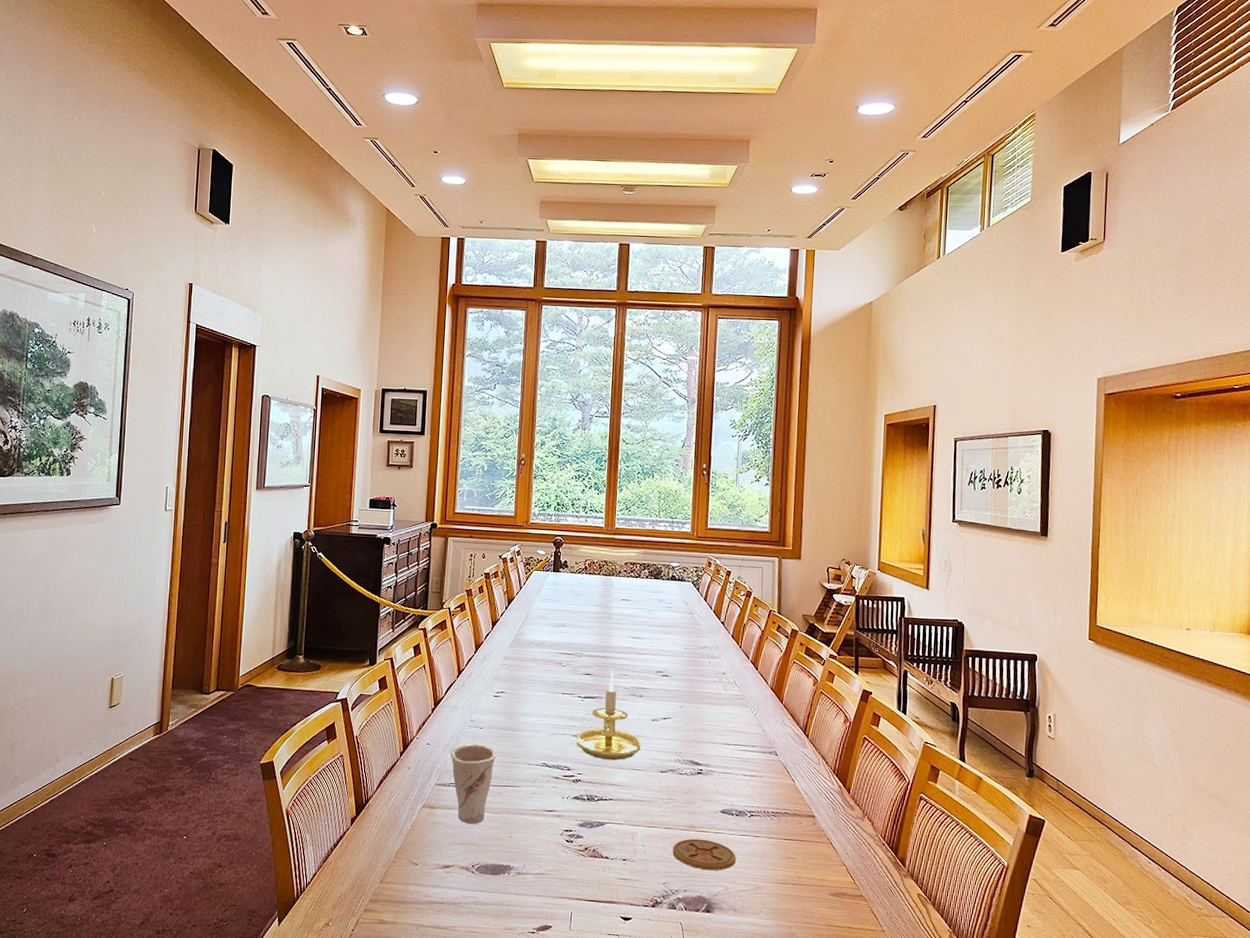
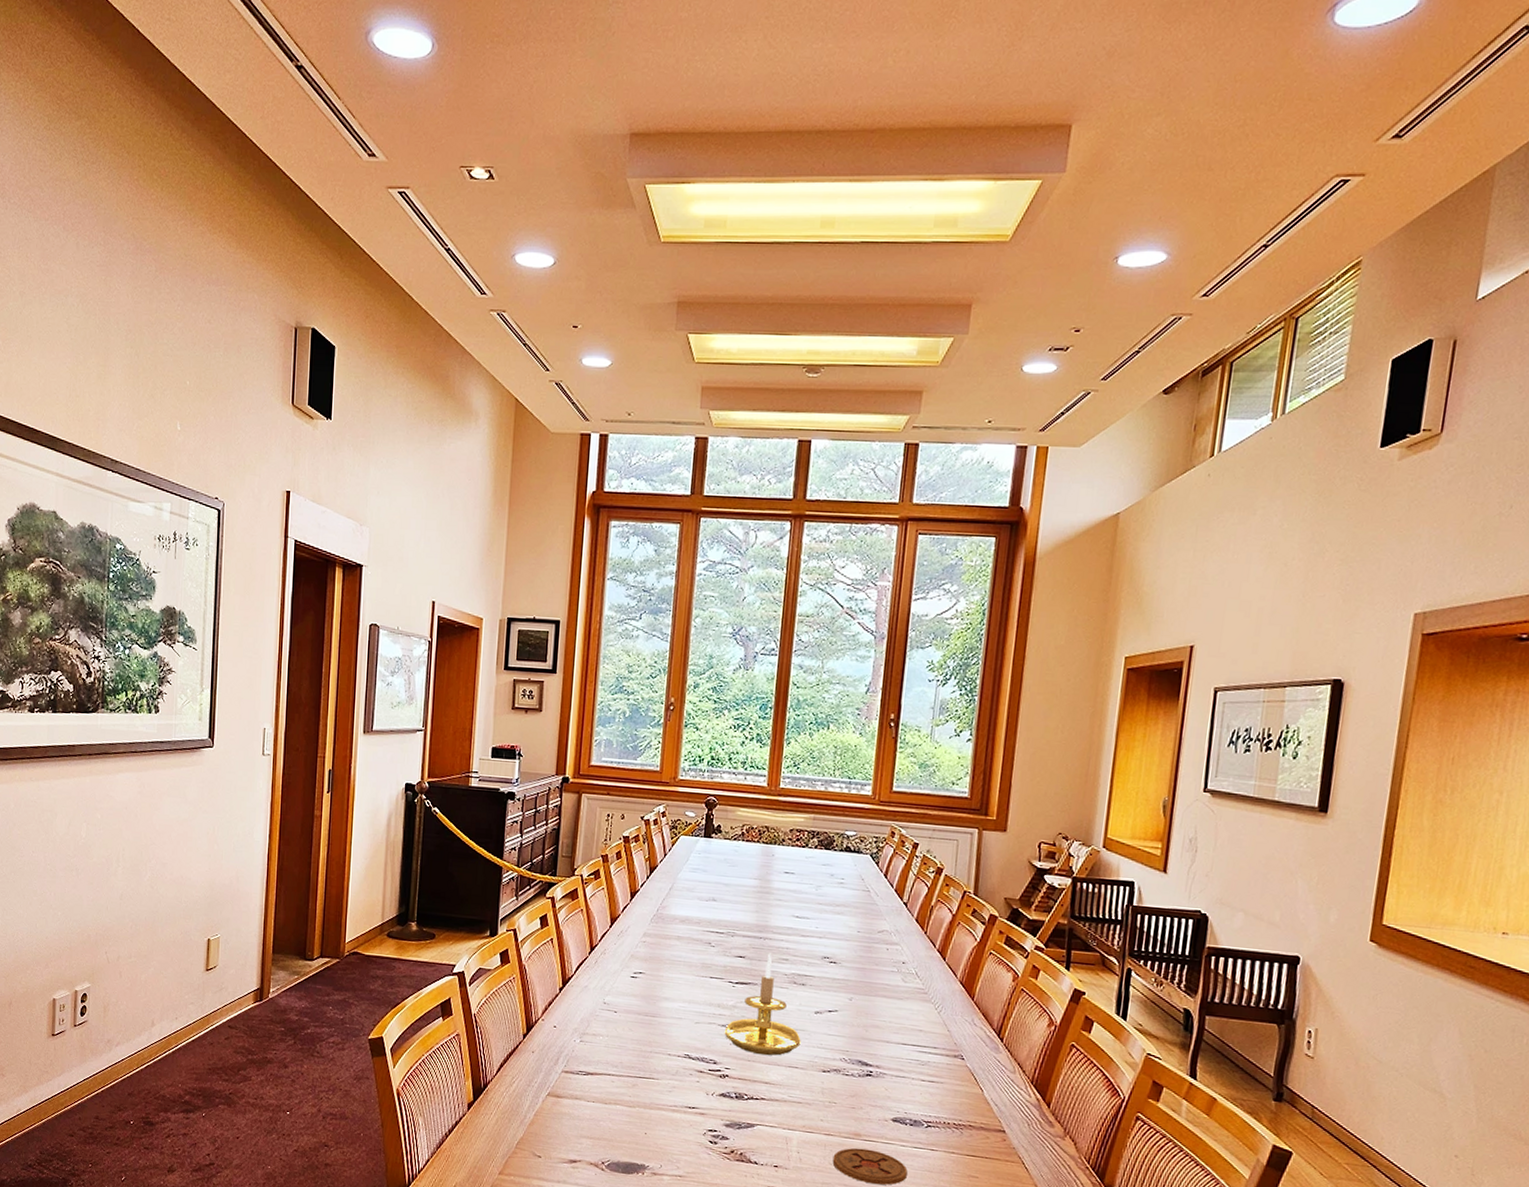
cup: present [450,743,497,825] -> none [579,1029,633,1118]

